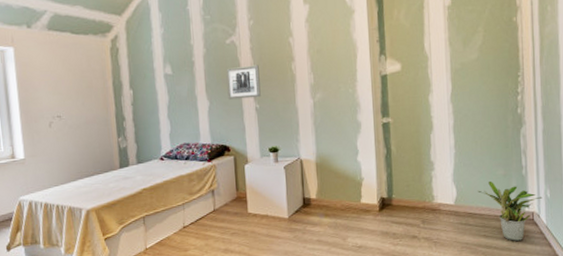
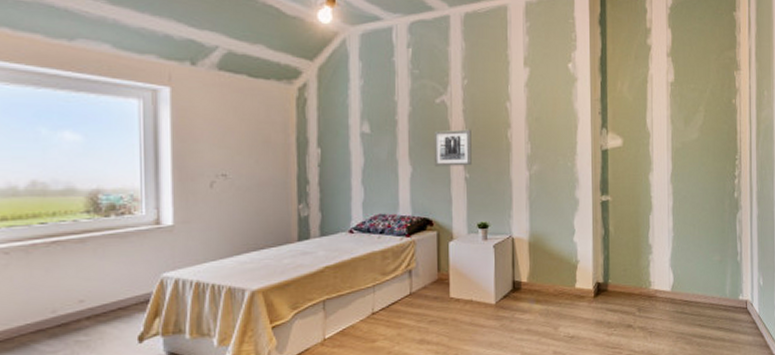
potted plant: present [478,180,543,241] -> none [694,266,756,331]

